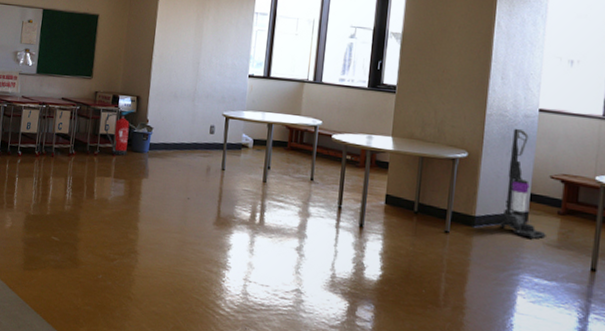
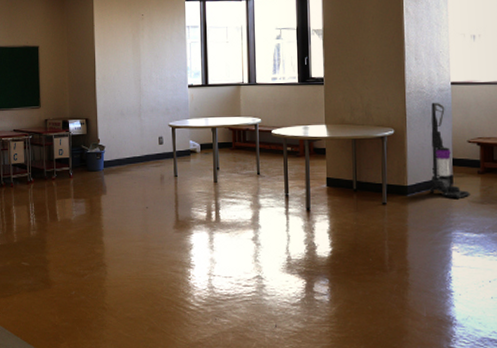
fire extinguisher: present [104,109,135,156] -> none [58,132,86,177]

